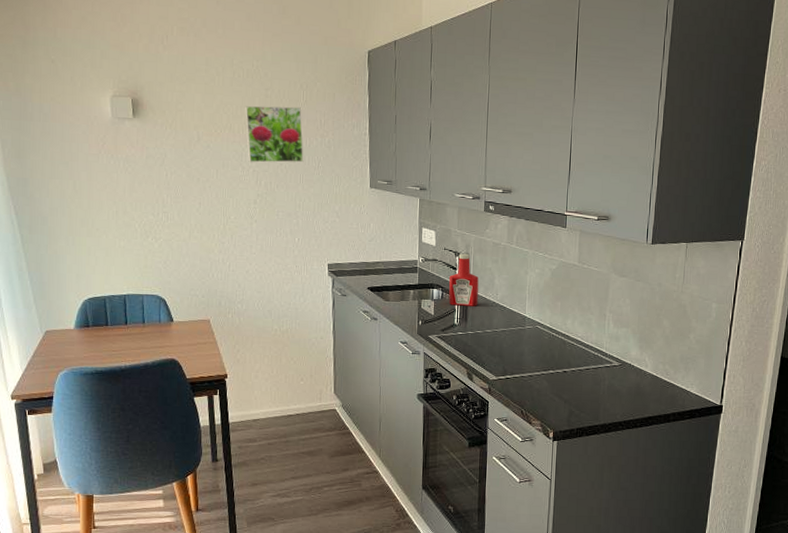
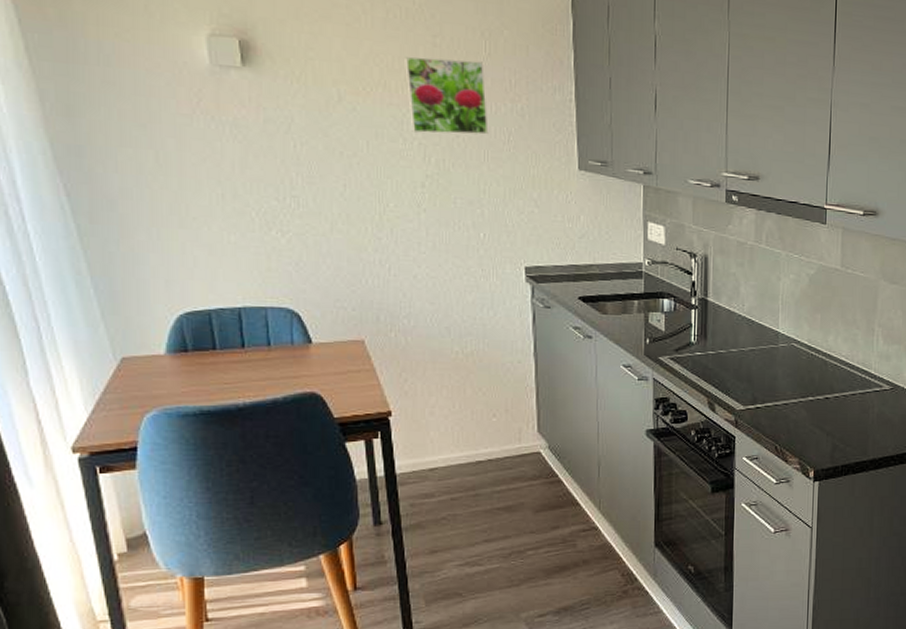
ketchup bottle: present [448,253,479,306] -> none [682,254,721,320]

